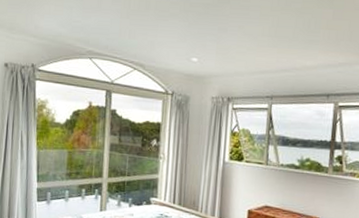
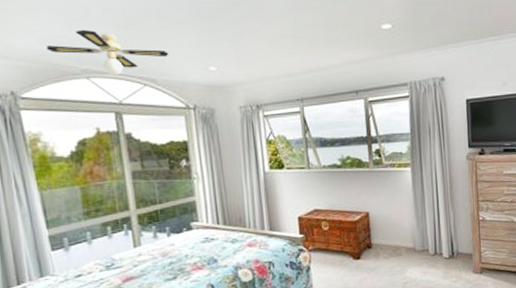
ceiling fan: none [64,16,159,59] -> present [47,29,169,76]

